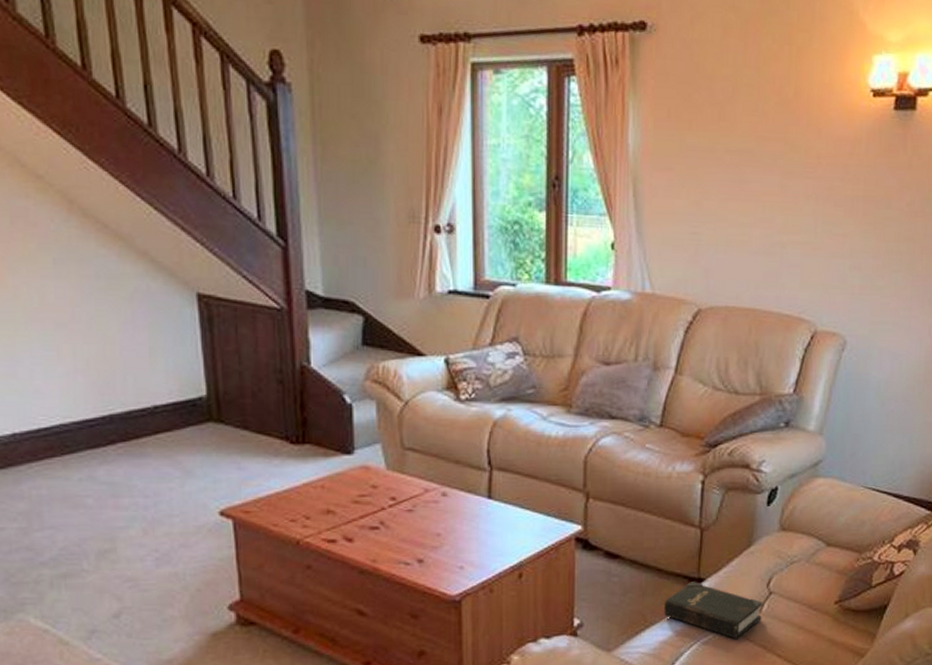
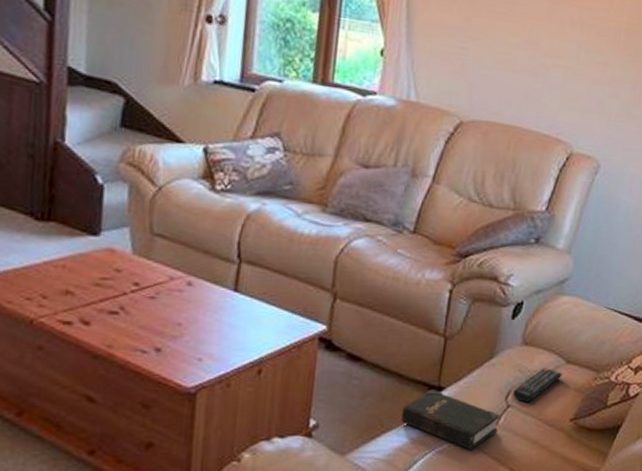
remote control: none [773,552,824,588] -> present [512,368,563,403]

